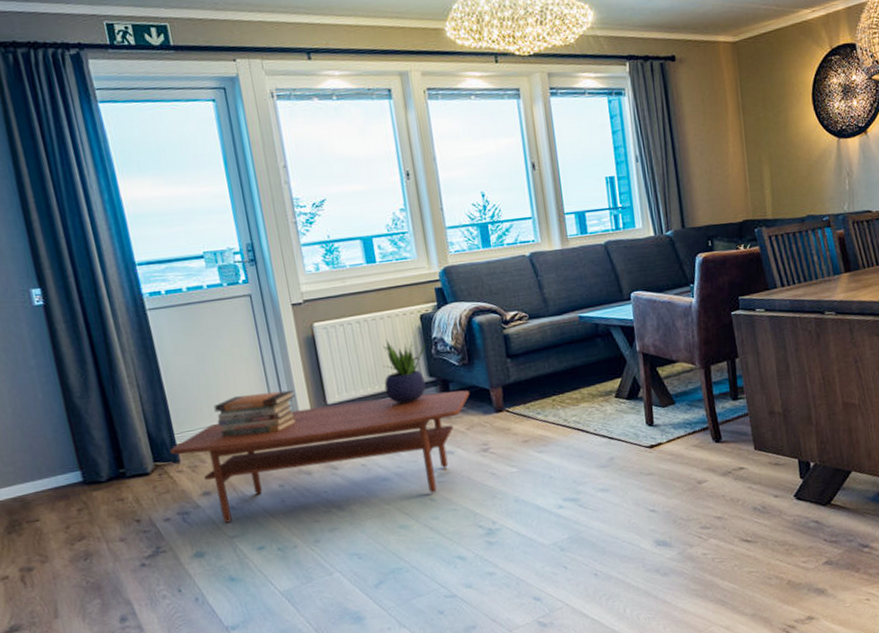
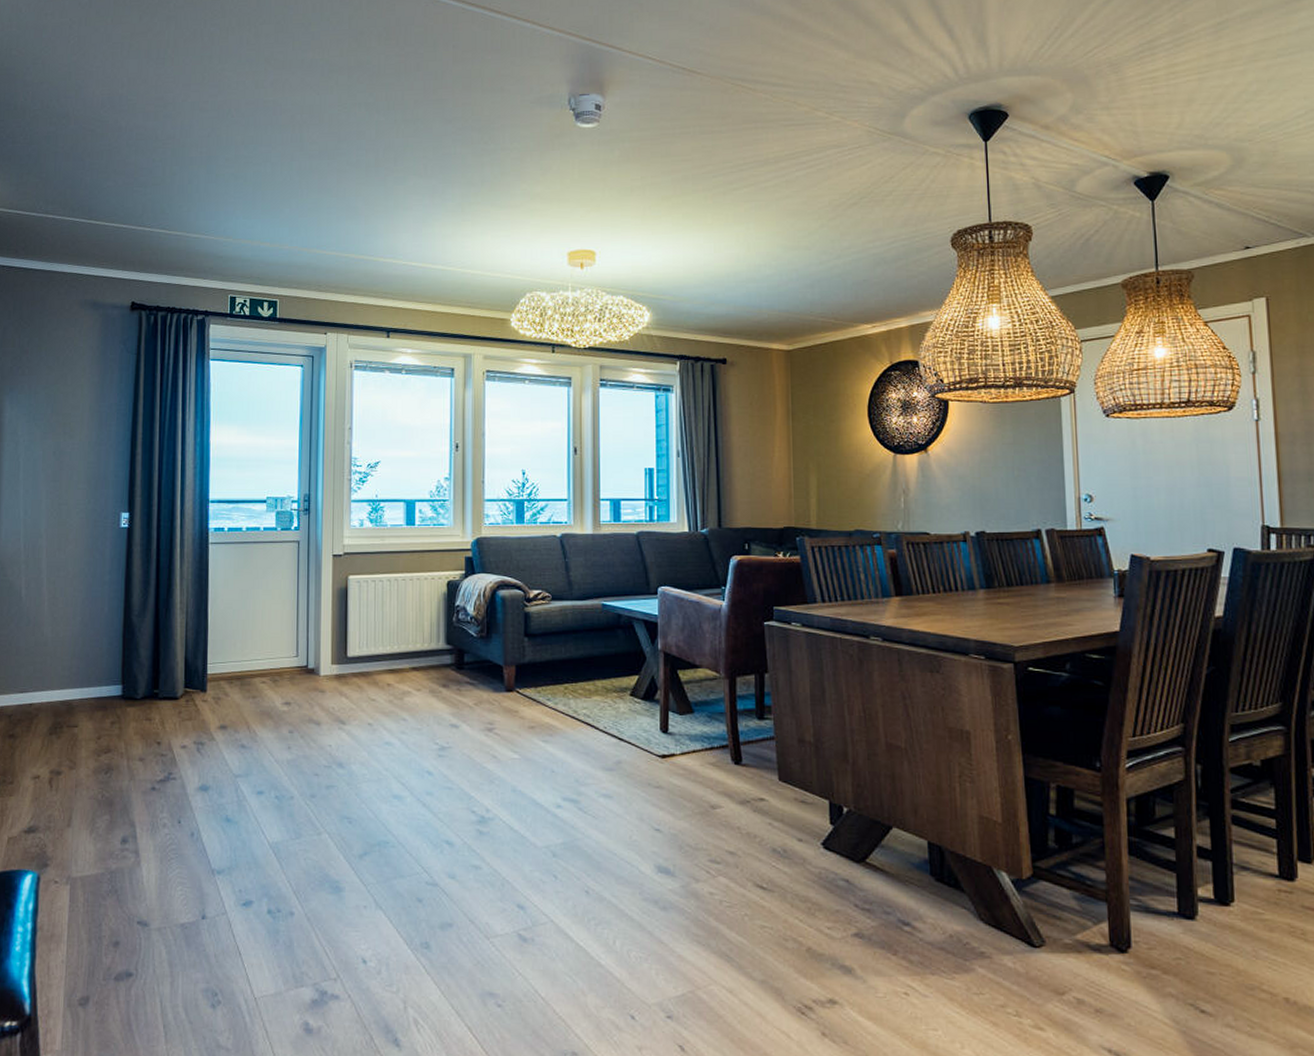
coffee table: present [169,390,469,523] -> none [200,658,482,766]
book stack: present [213,389,297,438] -> none [246,635,320,677]
potted plant: present [383,338,426,404] -> none [403,600,448,667]

